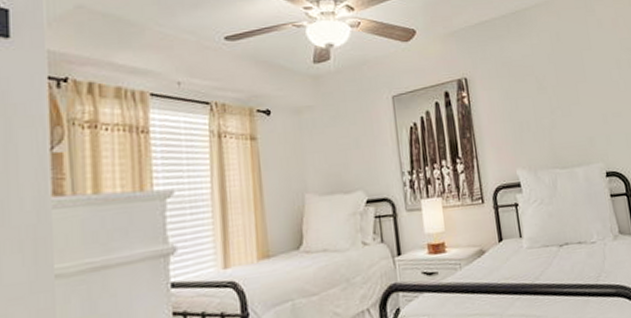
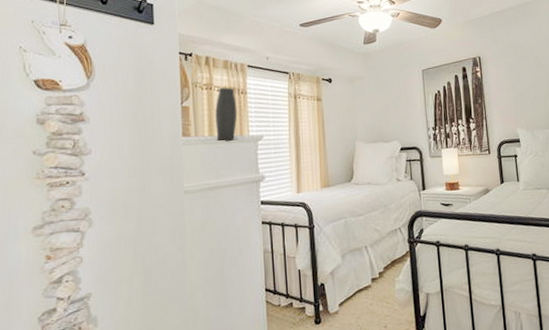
vase: none [102,124,136,201] -> present [215,87,237,142]

